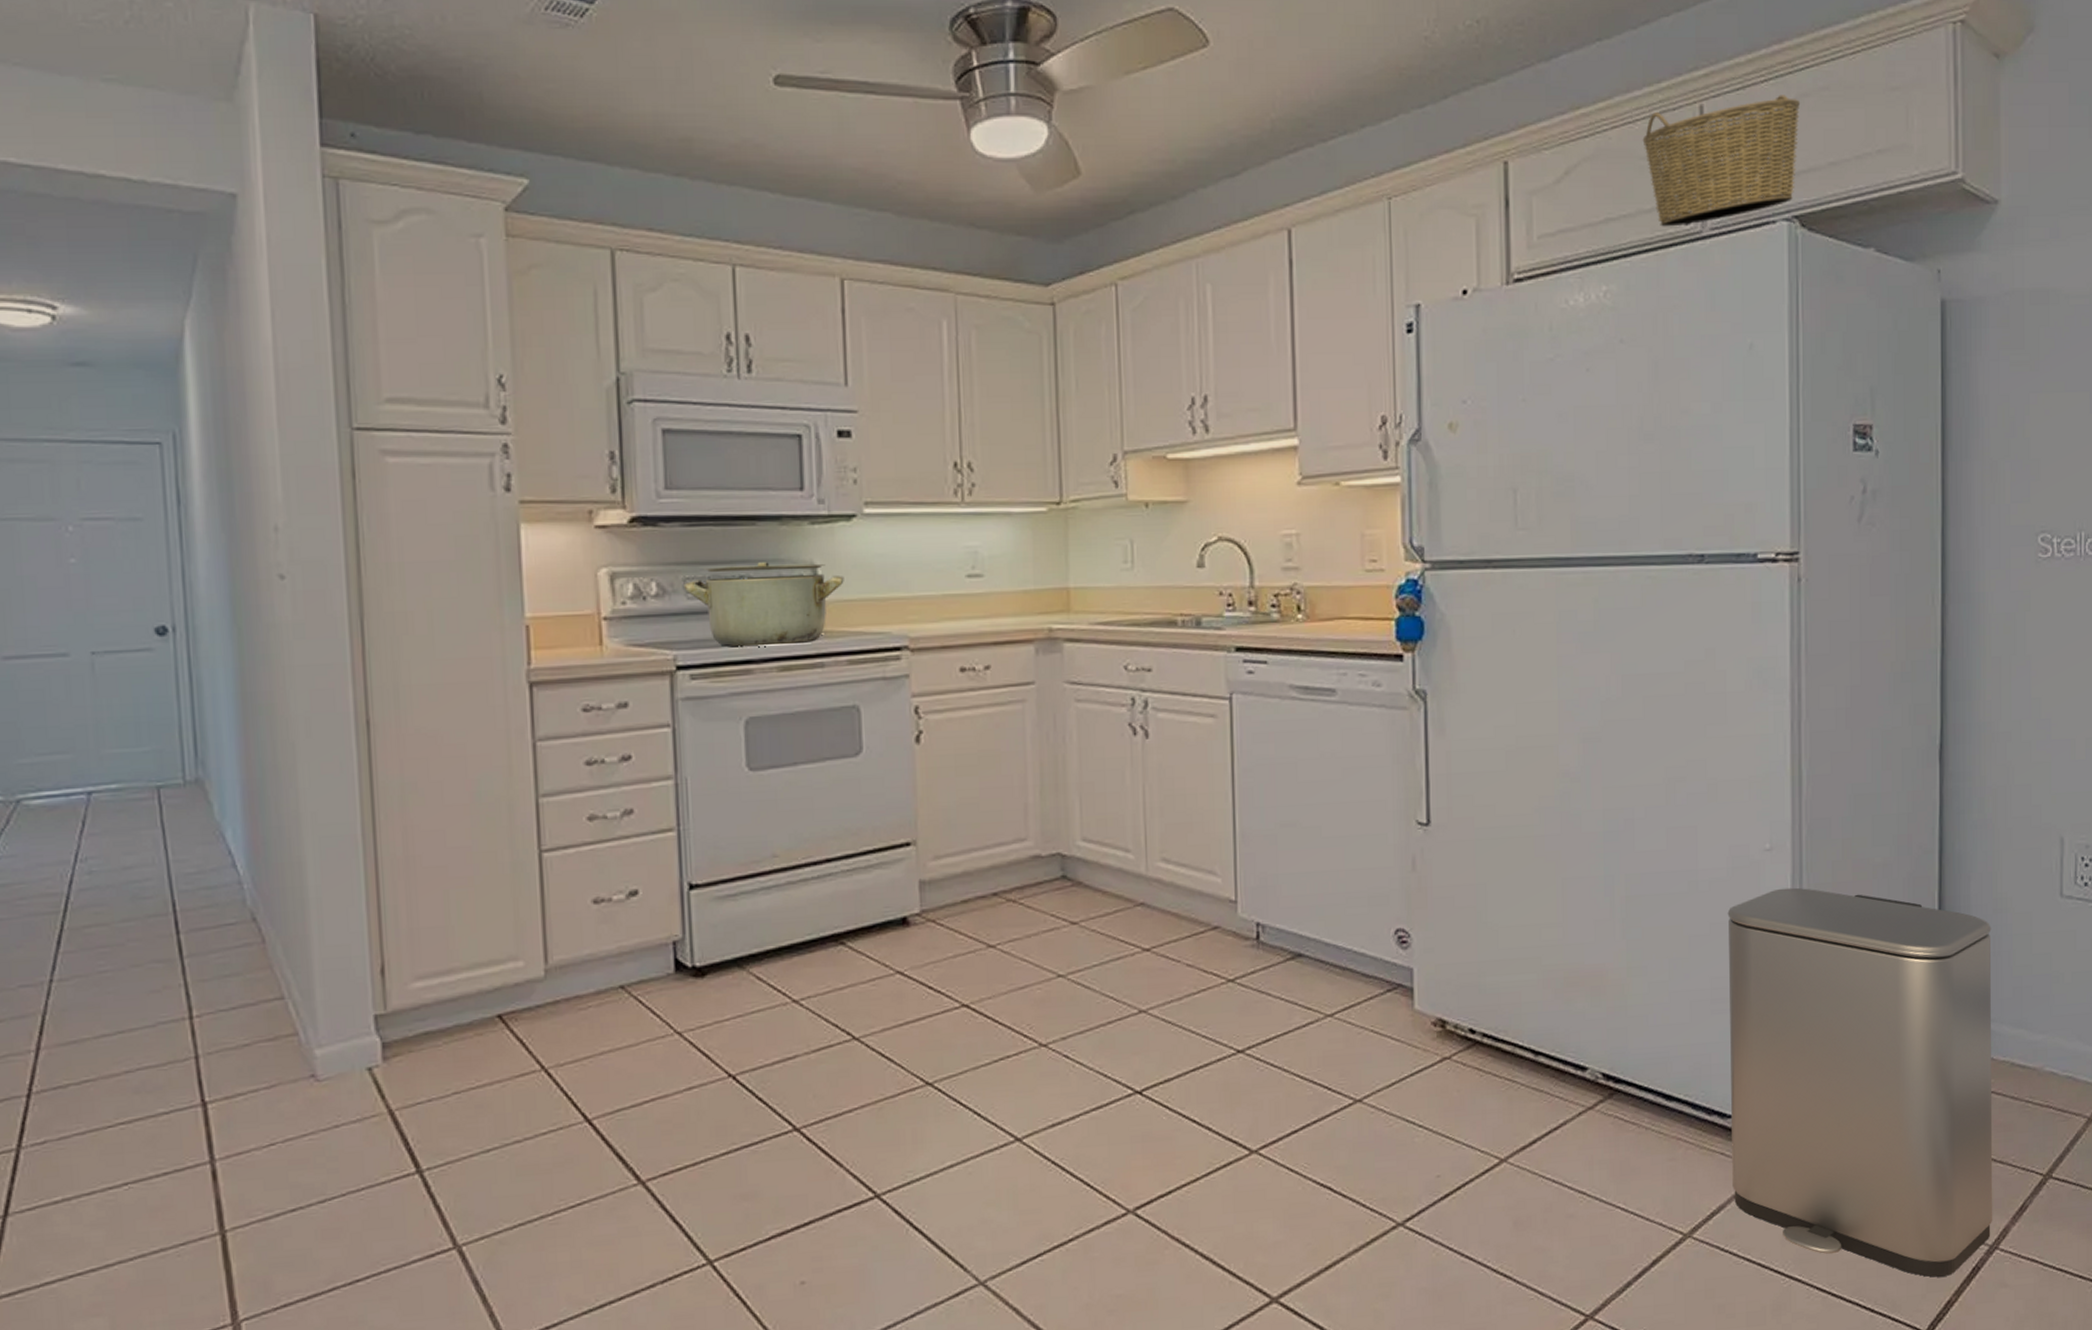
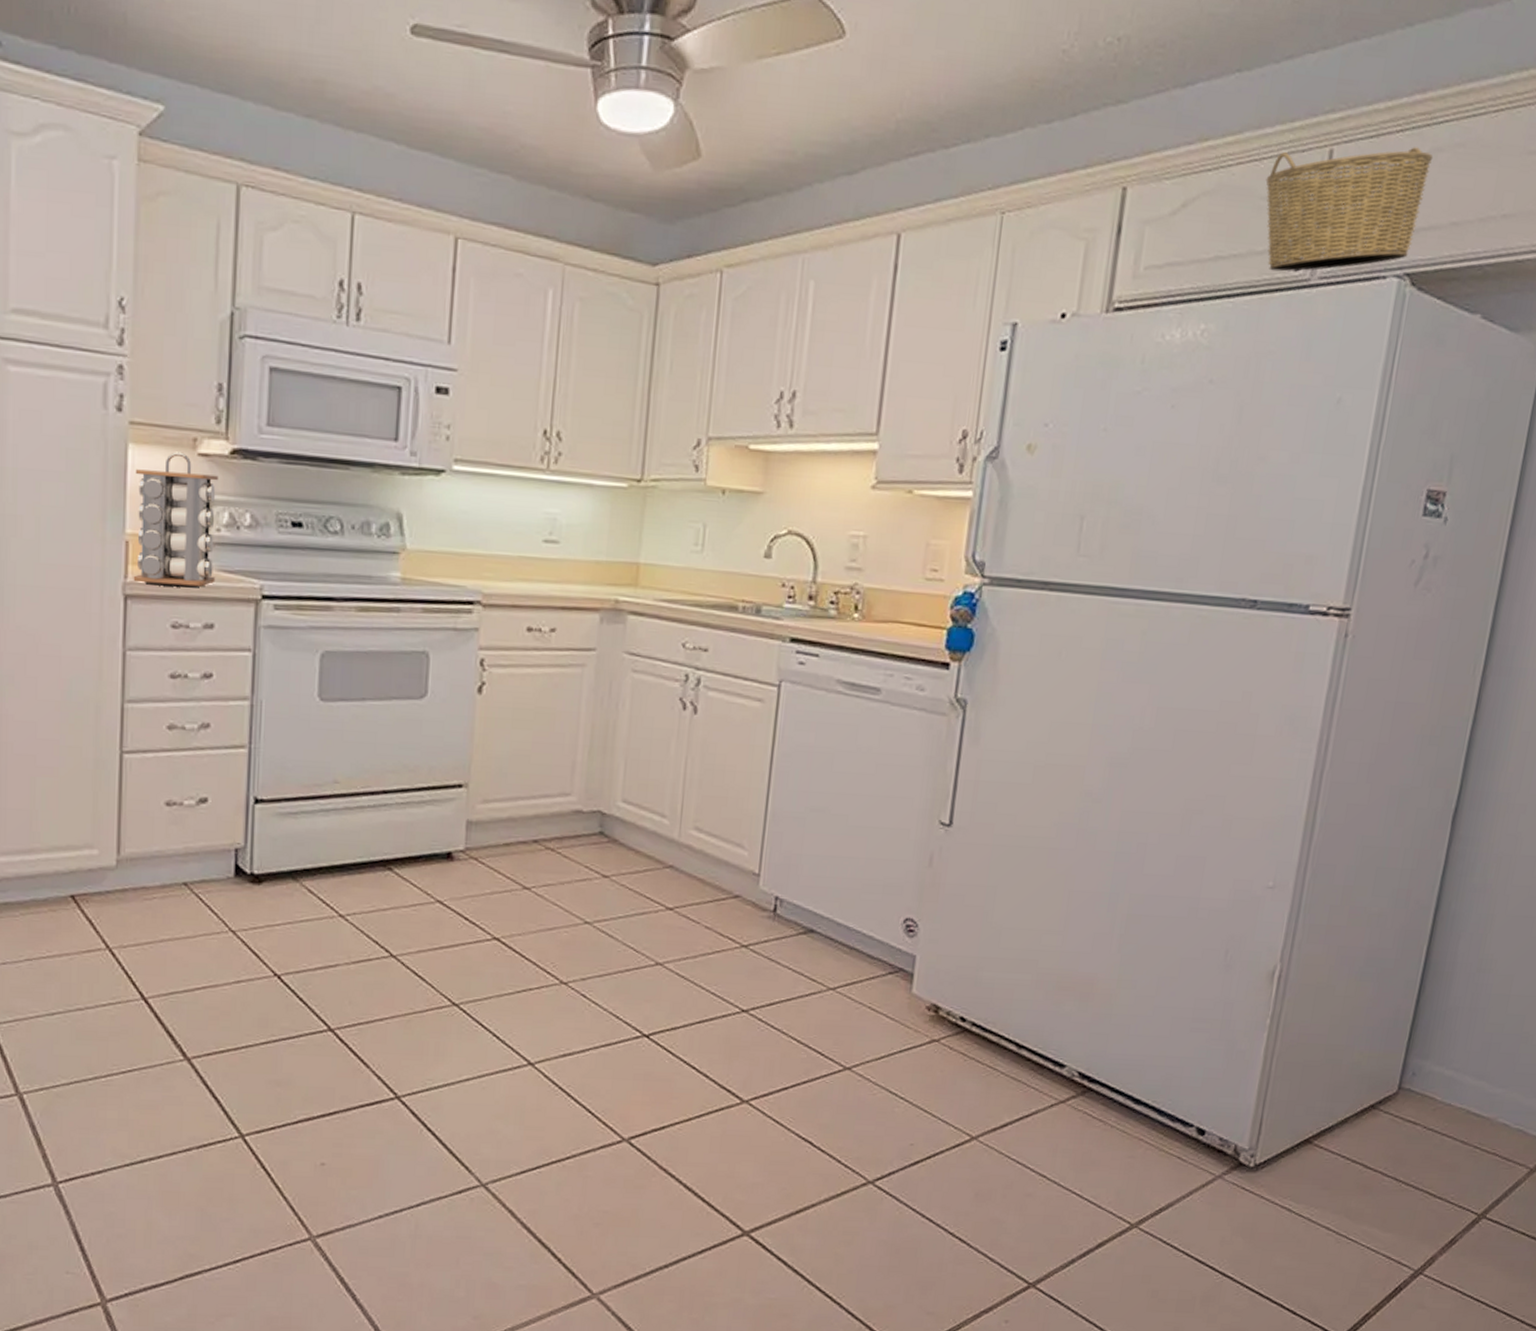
spice rack: none [531,526,625,669] -> present [133,451,218,588]
saucepan: present [683,562,844,647] -> none [276,505,428,589]
pedal bin: present [1727,887,1993,1278] -> none [1183,924,1472,1292]

